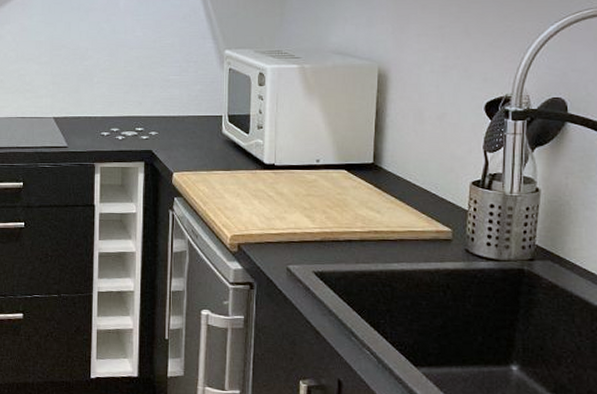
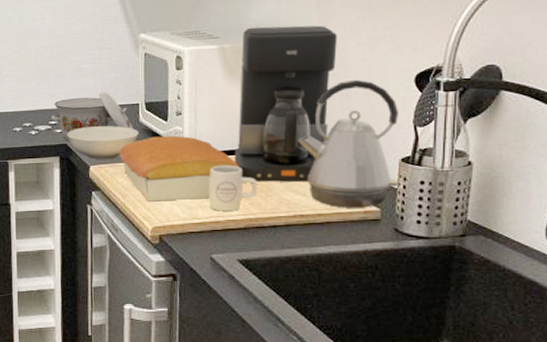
cooking pot: none [138,103,216,148] -> present [51,92,134,141]
bowl: none [152,135,221,168] -> present [66,126,139,161]
bread loaf: none [202,147,316,211] -> present [119,135,238,202]
mug: none [287,178,334,224] -> present [209,165,257,211]
coffee maker: none [312,50,411,200] -> present [234,25,337,183]
kettle: none [373,104,469,228] -> present [298,79,399,208]

